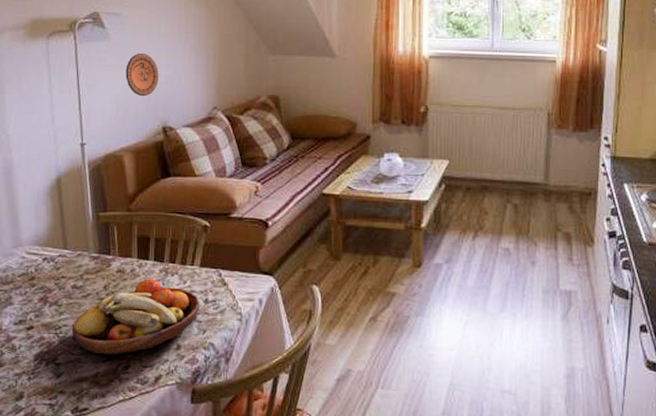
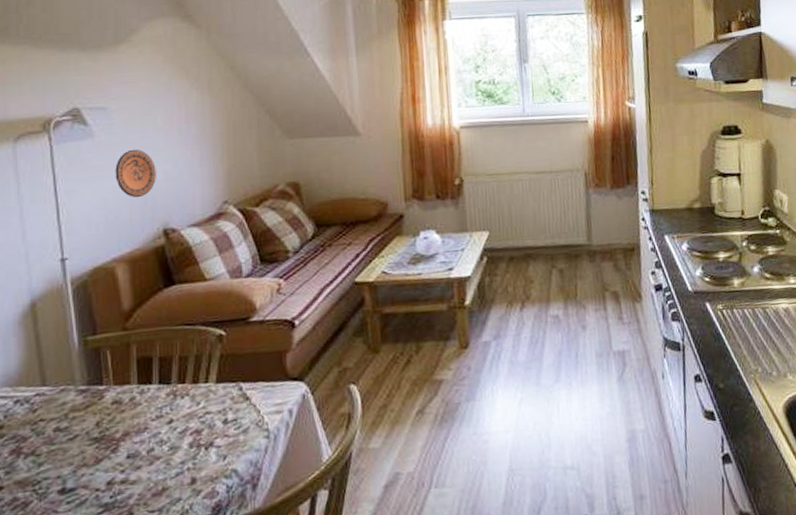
fruit bowl: present [71,278,200,355] -> none [54,405,218,507]

